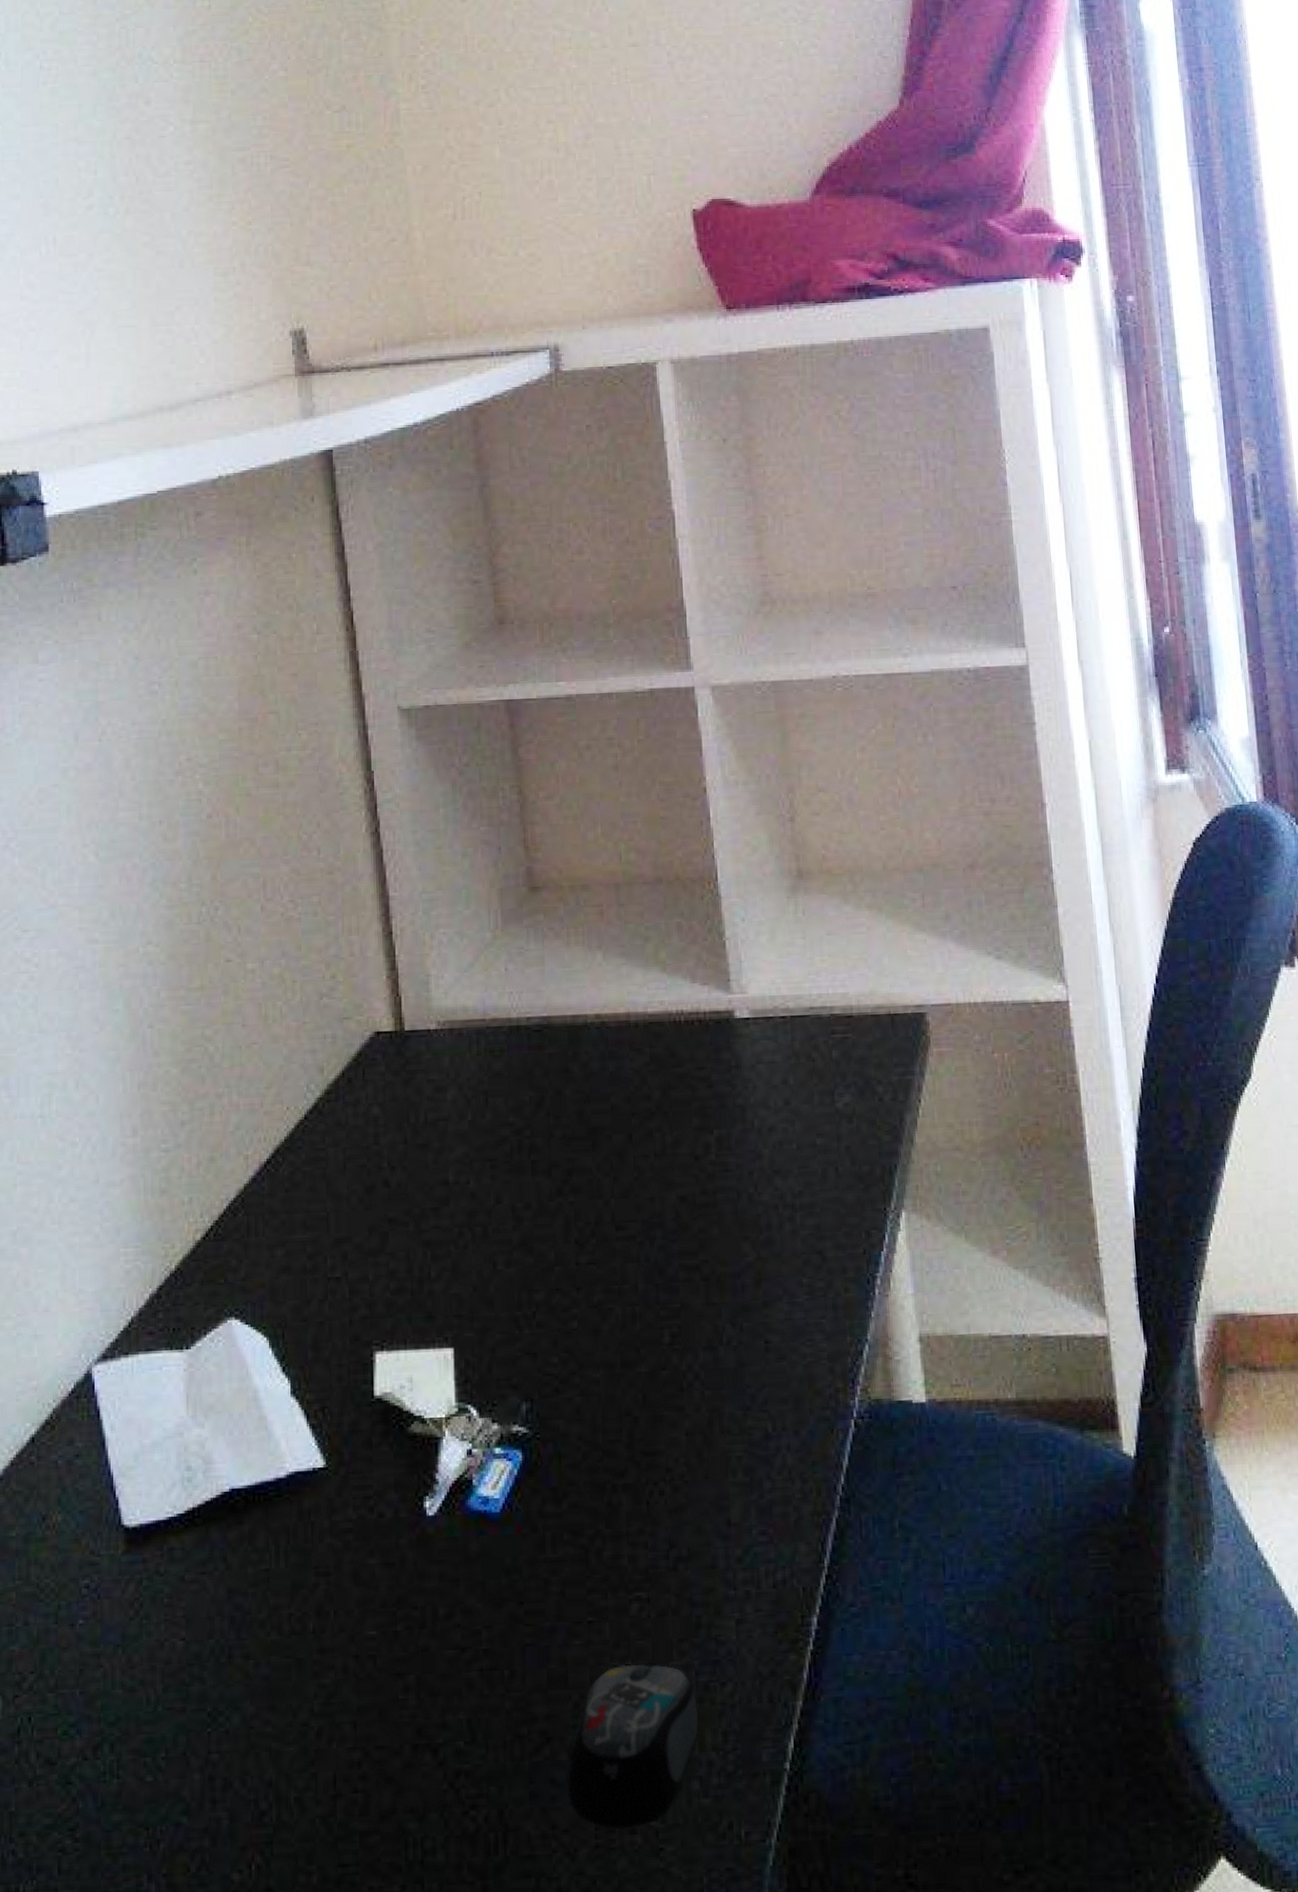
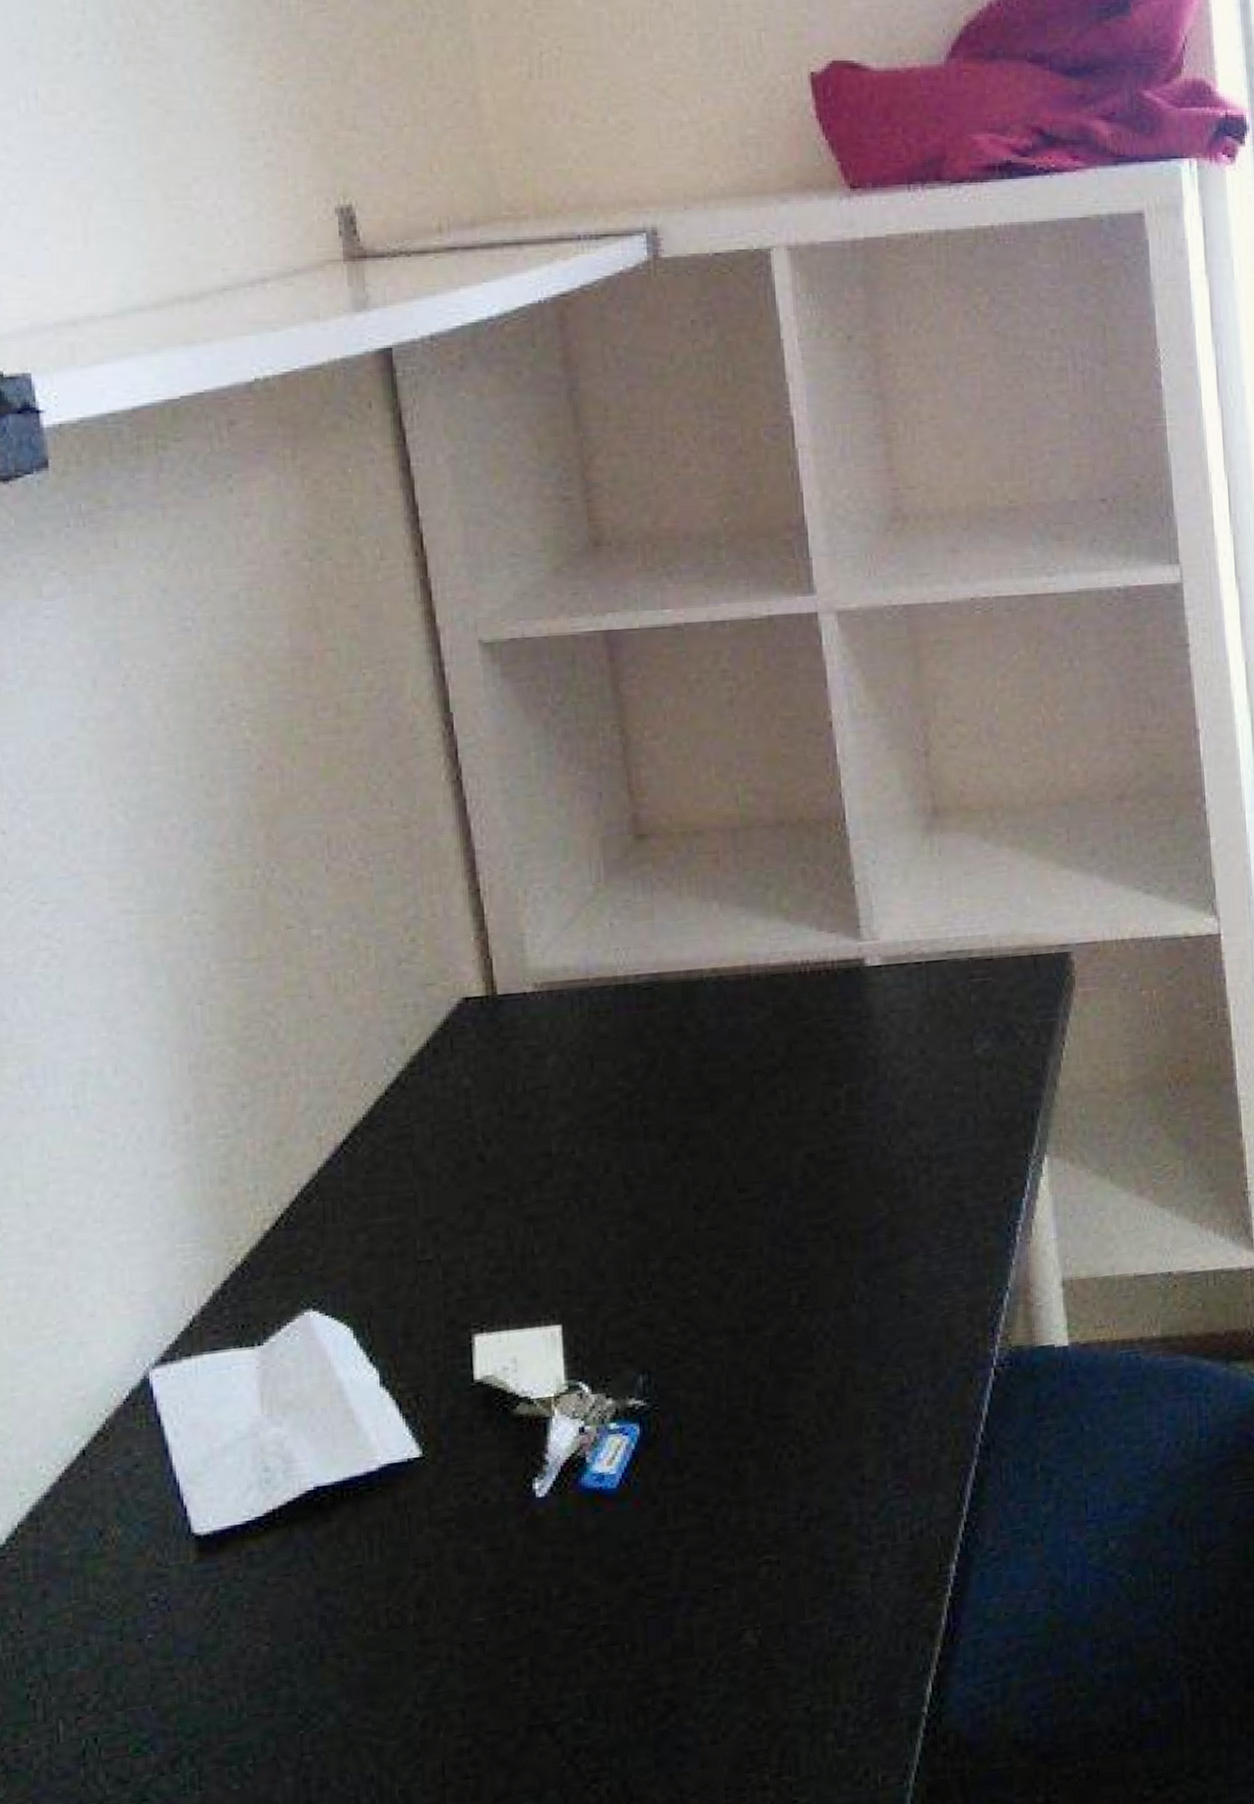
computer mouse: present [567,1664,699,1830] -> none [694,1624,833,1788]

